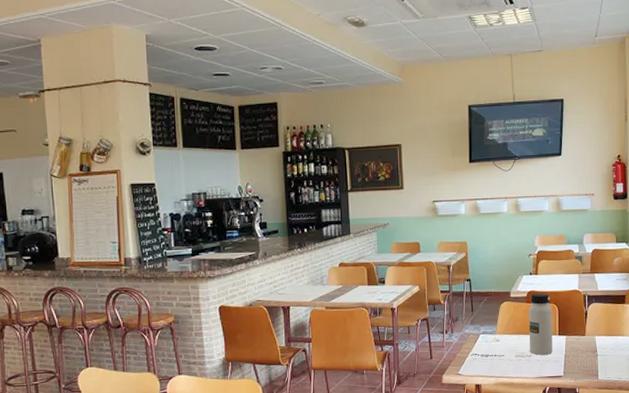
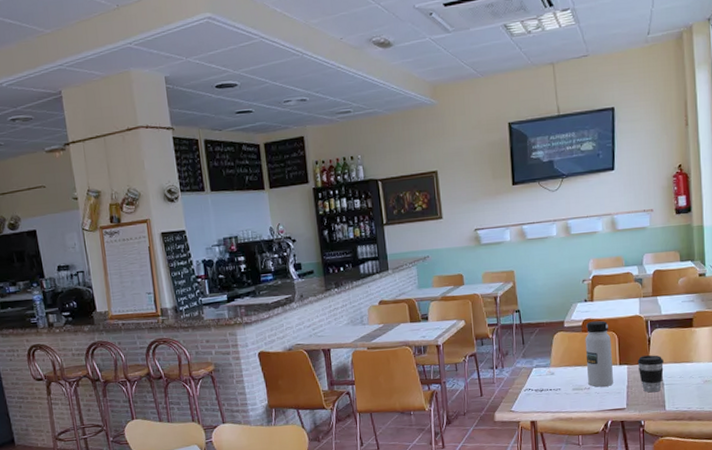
coffee cup: none [575,327,599,363] -> present [637,355,665,393]

